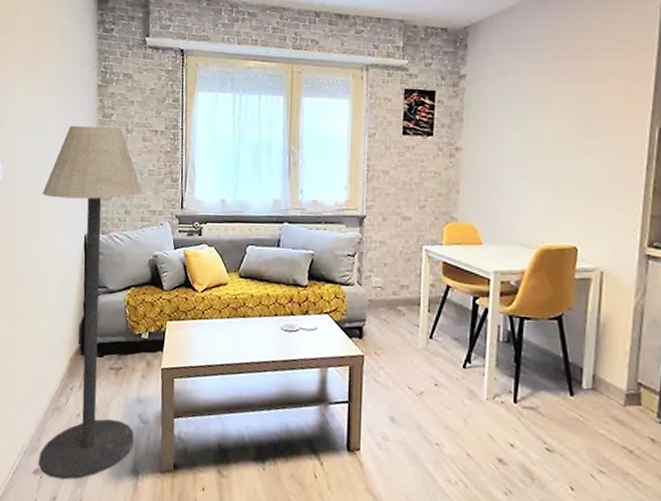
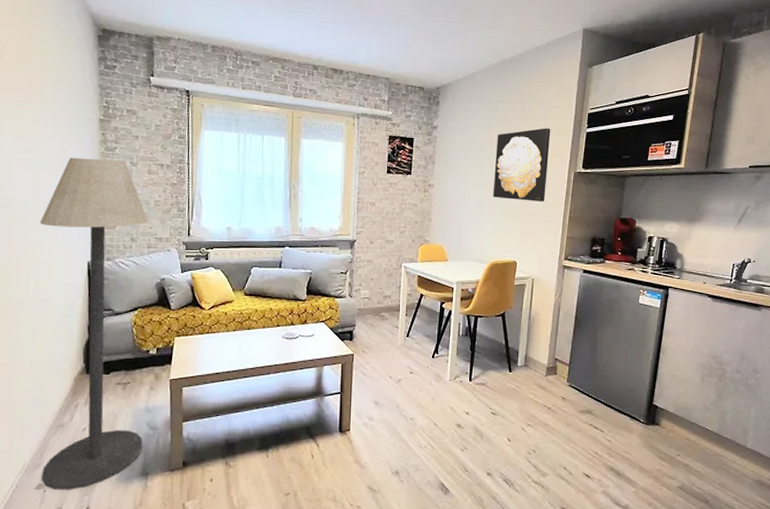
wall art: none [541,70,623,168] -> present [493,128,551,202]

